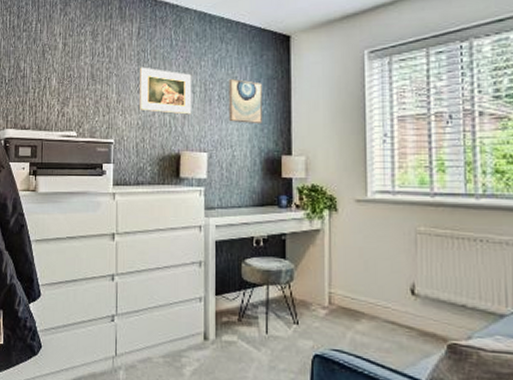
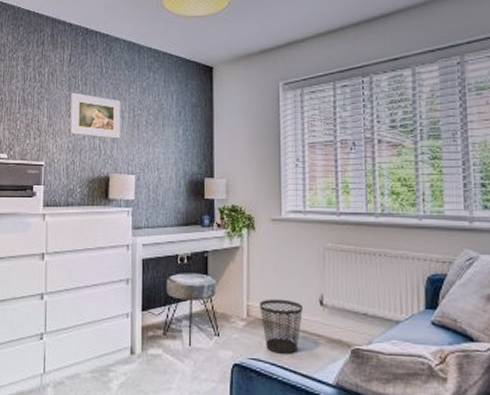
wall art: present [228,78,262,125] -> none [155,105,187,149]
wastebasket: none [343,286,391,347] -> present [260,298,303,354]

